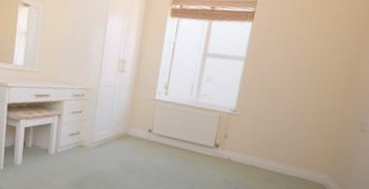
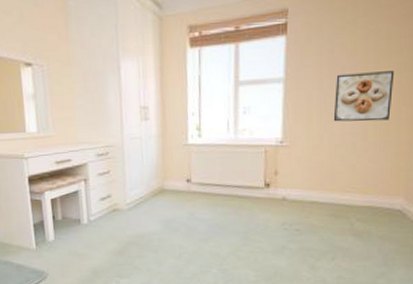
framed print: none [280,62,336,108] -> present [333,71,395,122]

